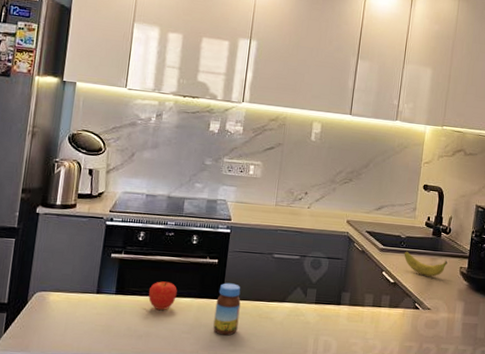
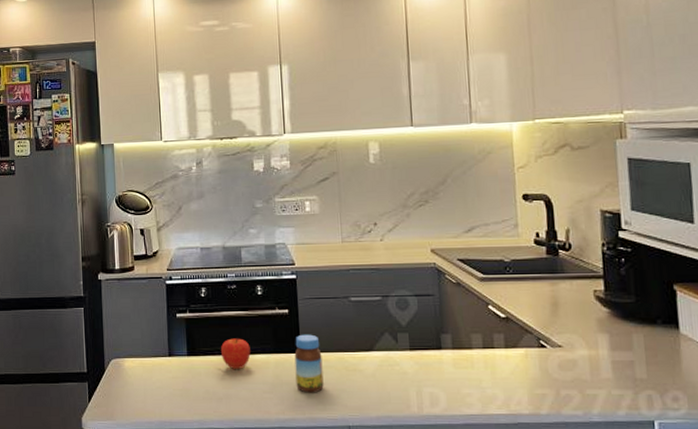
banana: present [404,251,448,277] -> none [512,277,575,306]

